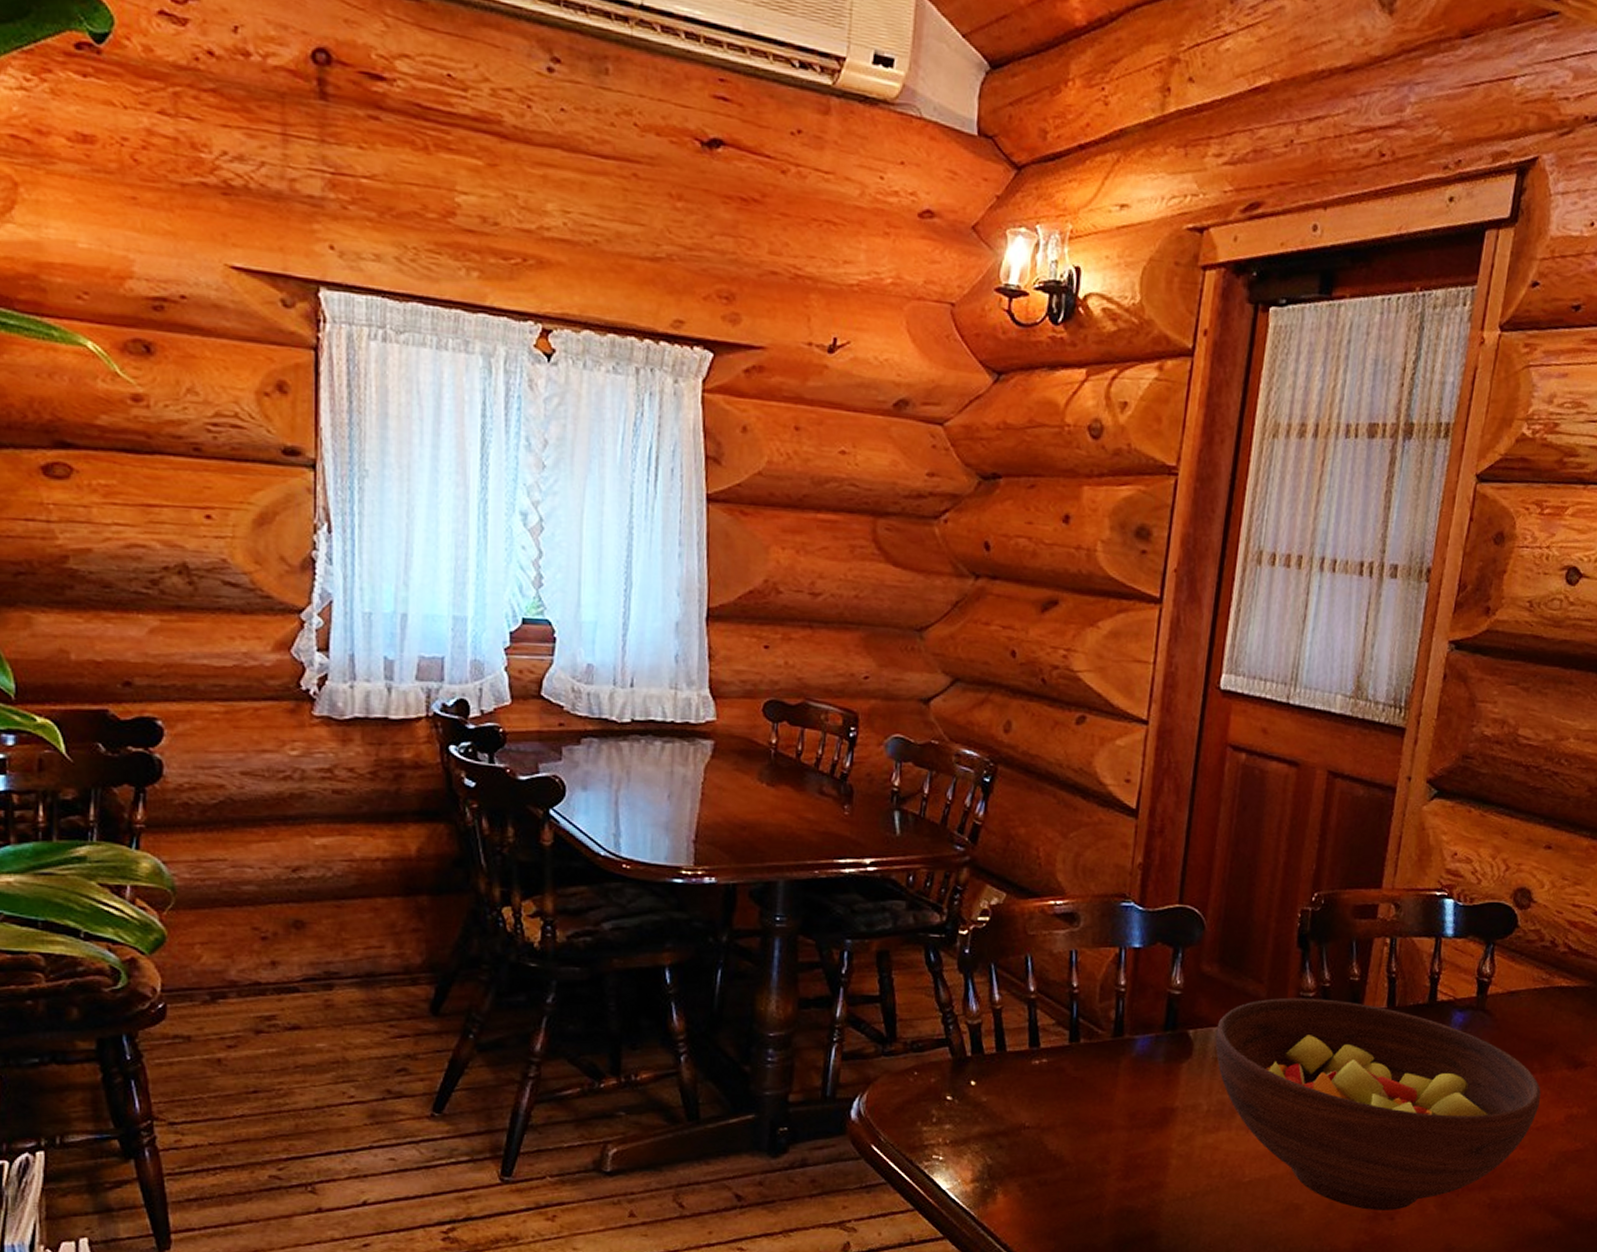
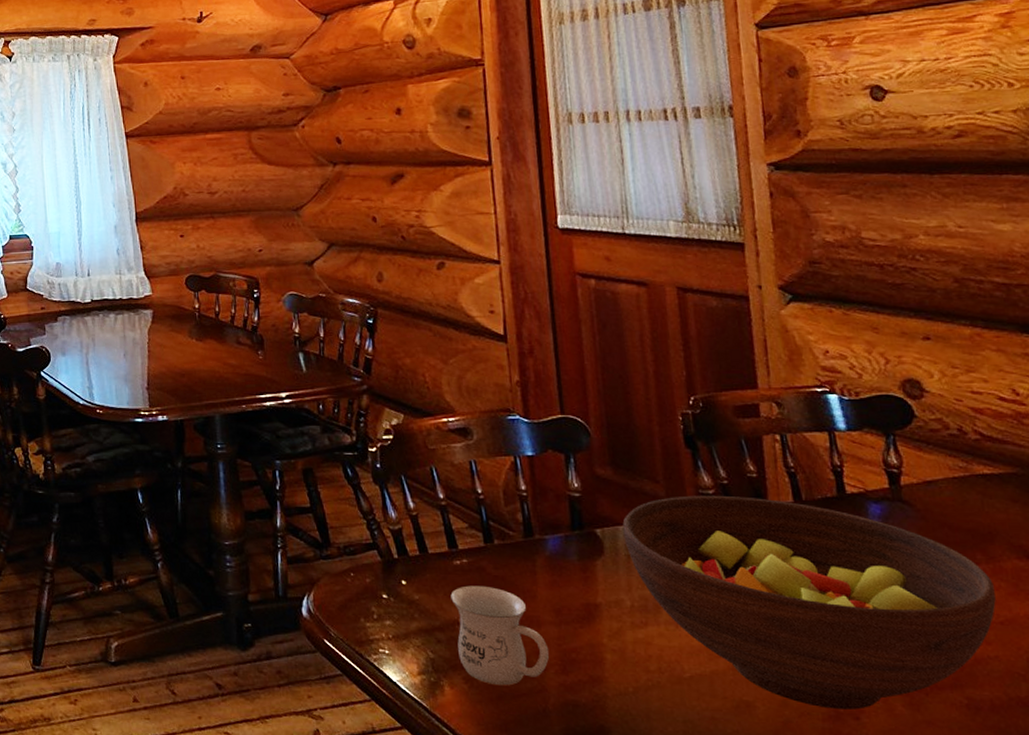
mug: none [1019,1087,1116,1193] -> present [450,585,550,686]

